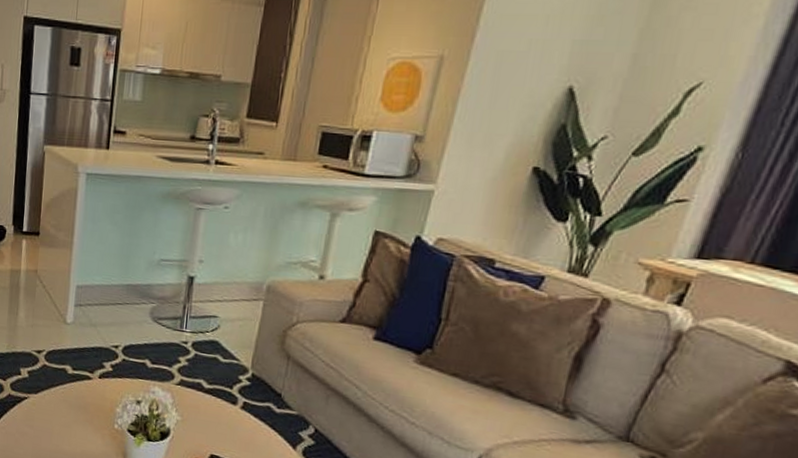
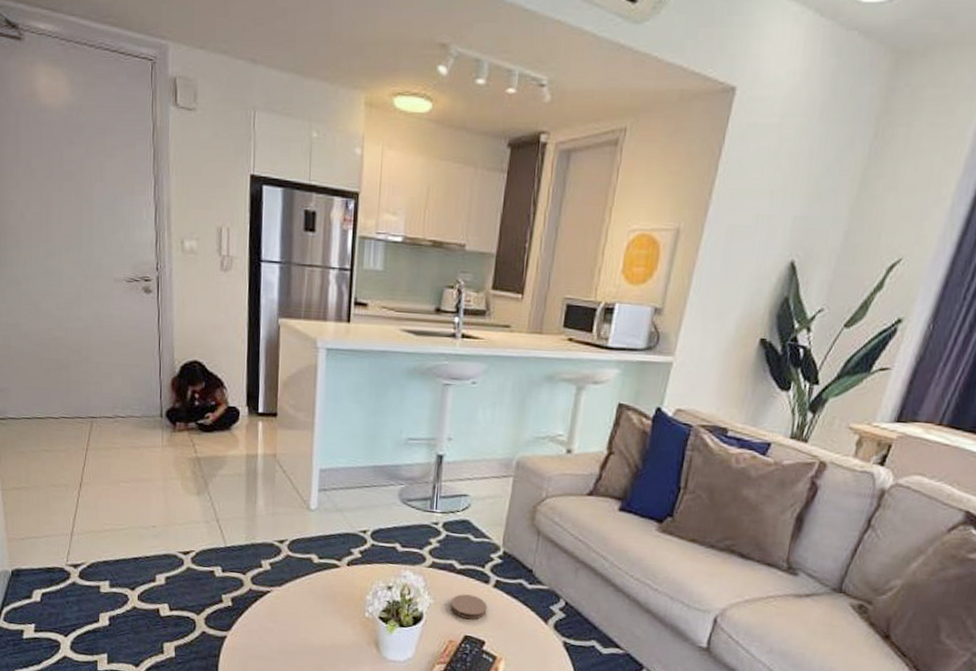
coaster: none [197,413,235,440] -> present [450,594,488,620]

